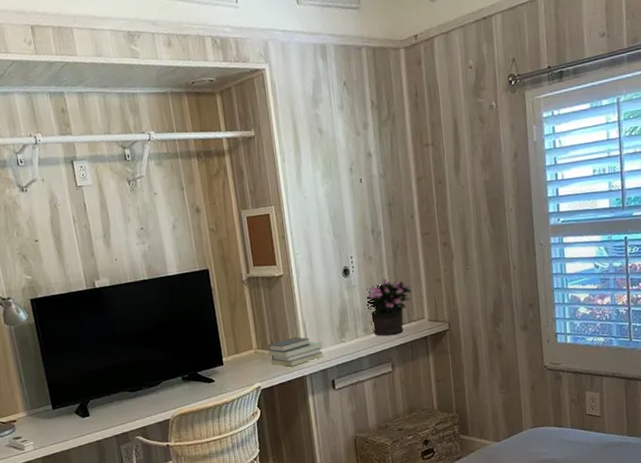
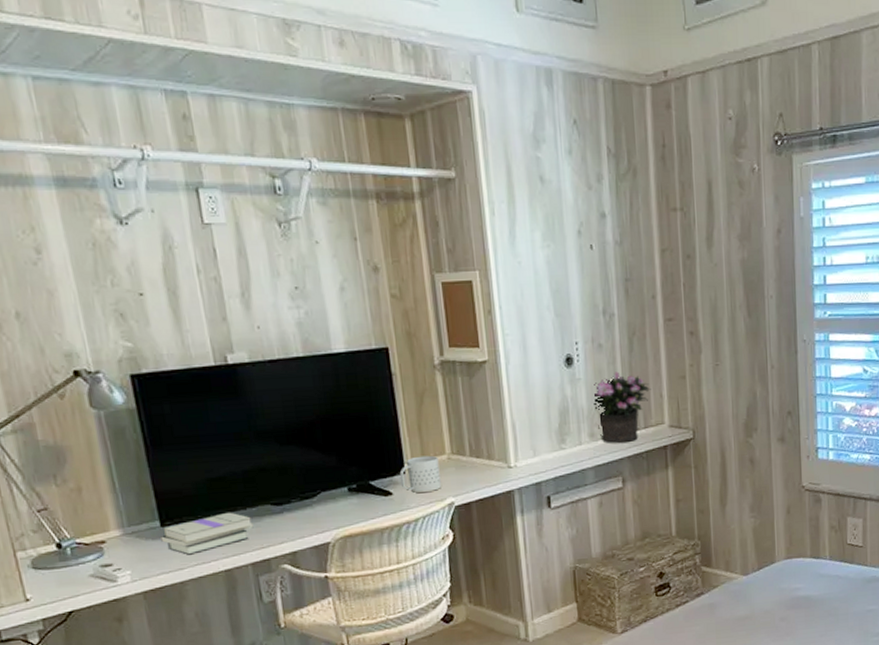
books: none [52,397,116,430] -> present [161,512,254,555]
mug: none [219,350,251,380] -> present [399,455,441,494]
books: present [268,337,324,367] -> none [465,440,538,478]

